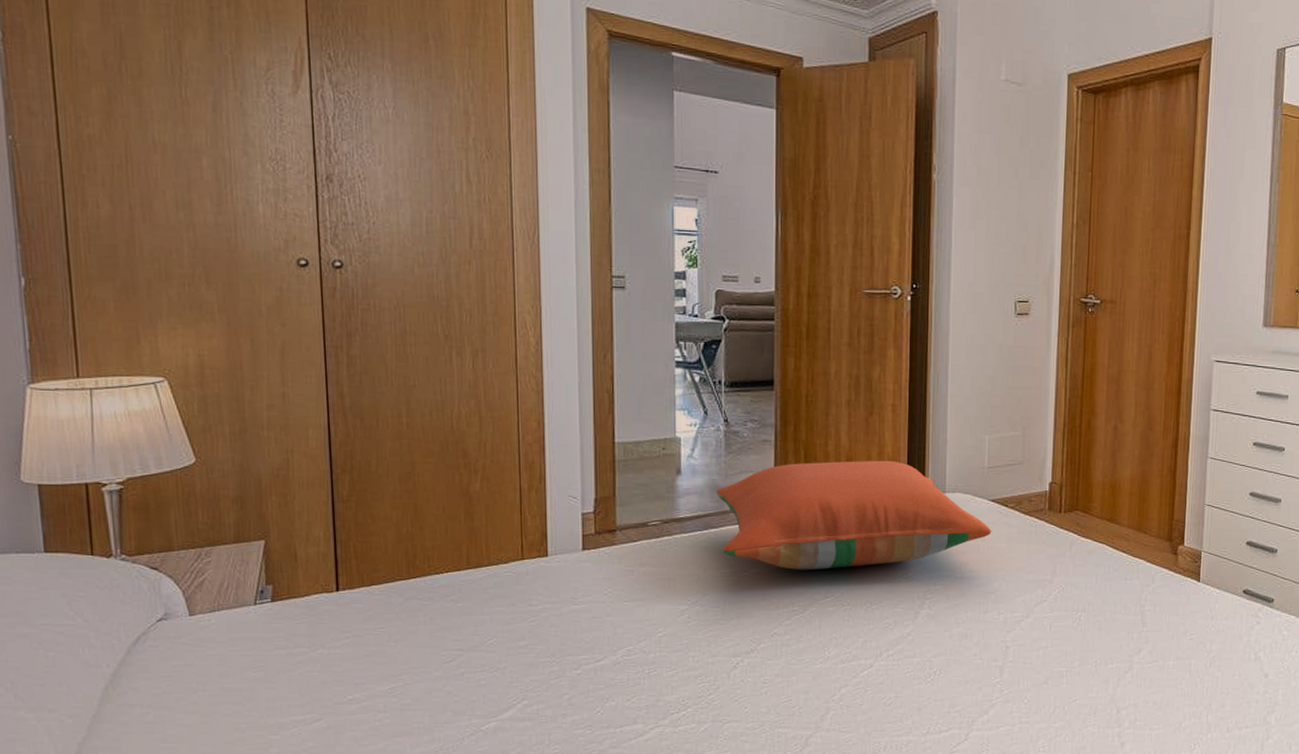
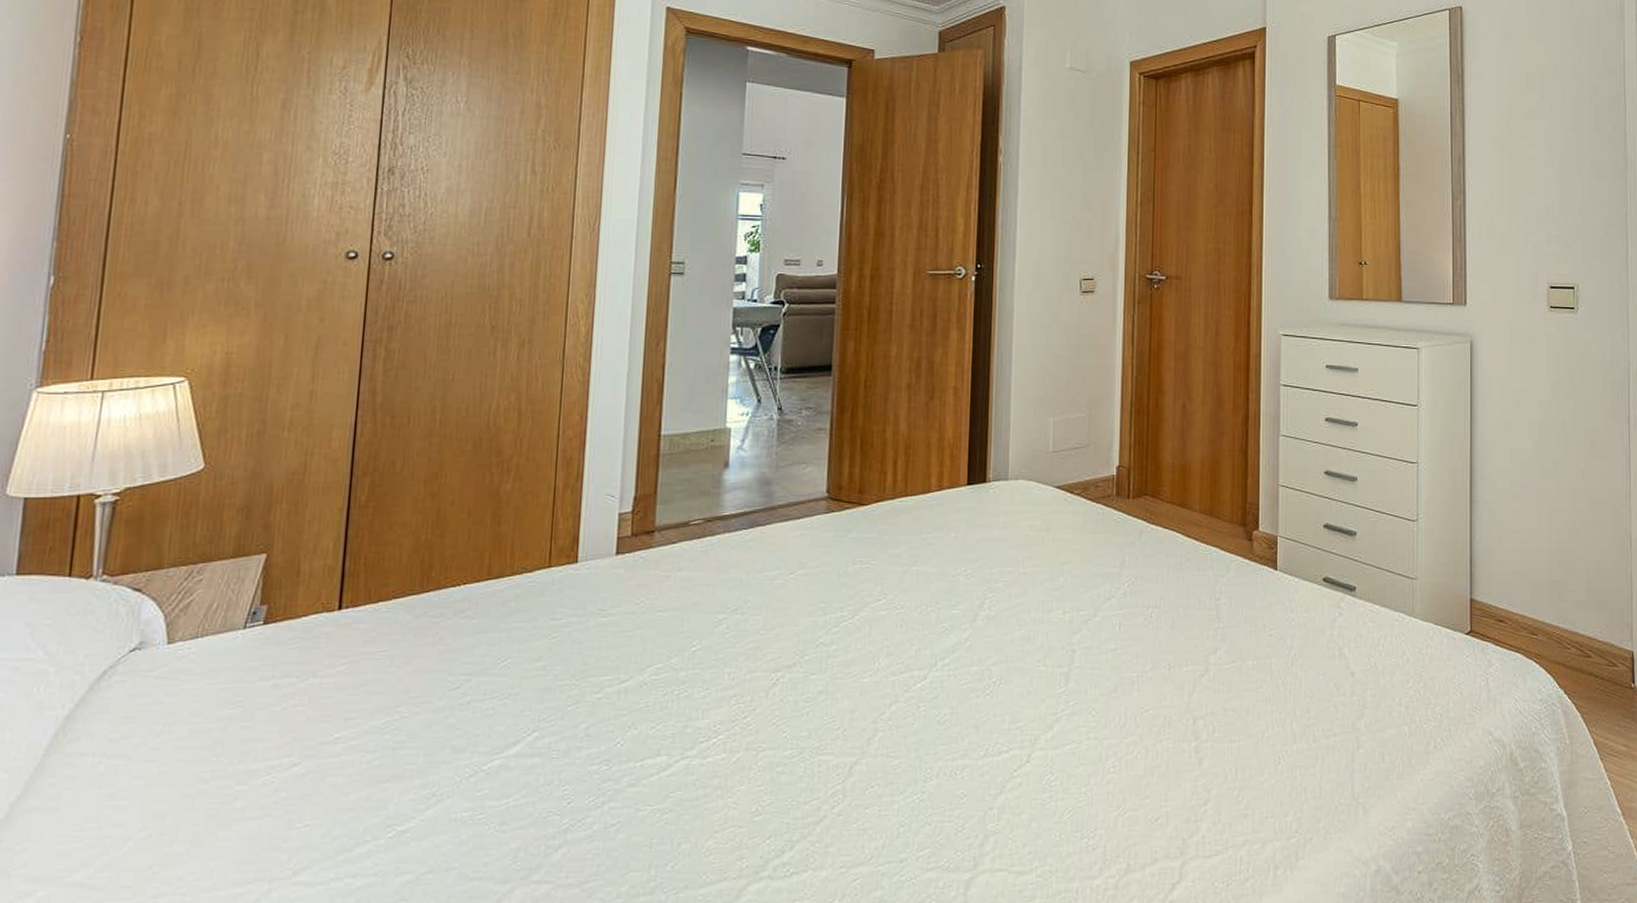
pillow: present [716,460,992,570] -> none [765,447,1057,570]

